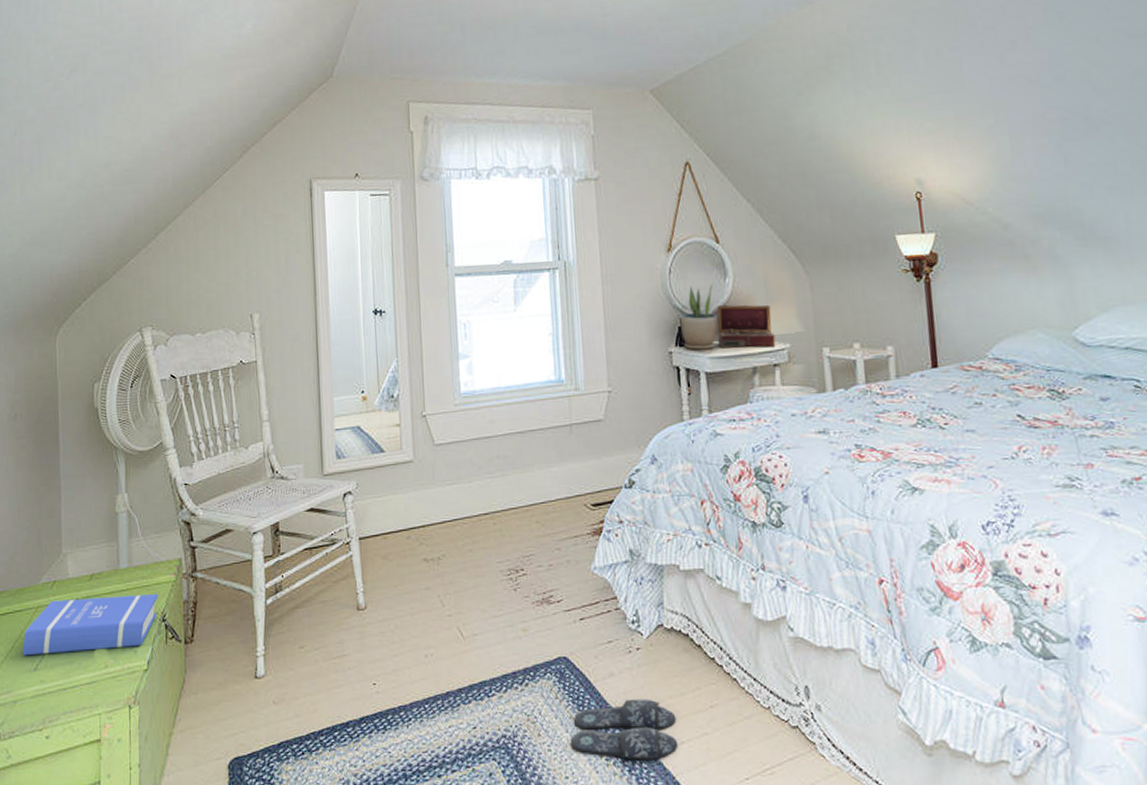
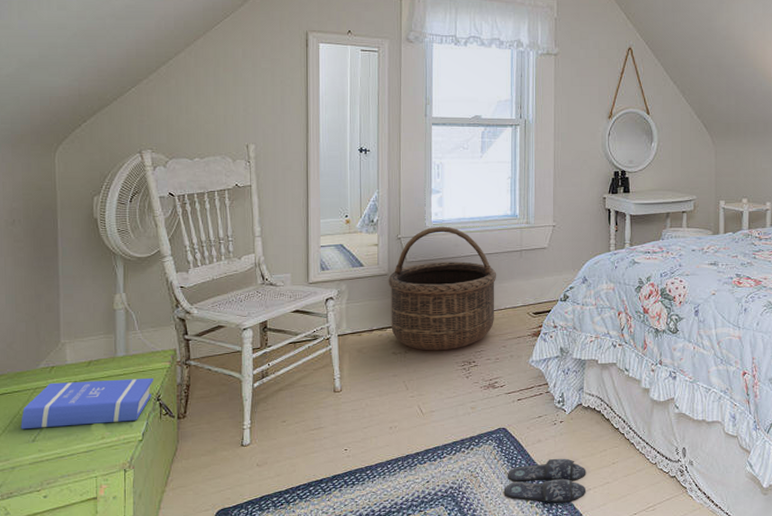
basket: none [414,398,545,556] -> present [388,226,497,351]
potted plant: present [679,282,718,350] -> none [614,145,643,197]
wooden box: present [716,304,776,349] -> none [642,163,685,199]

